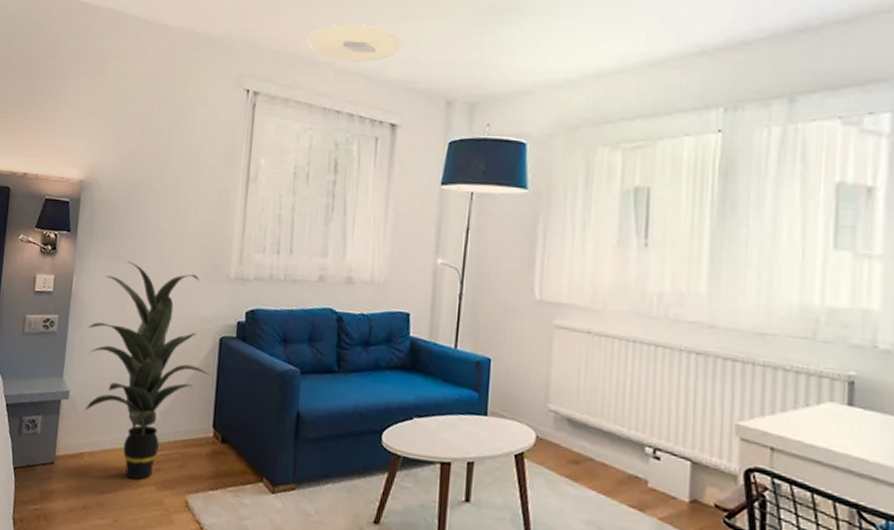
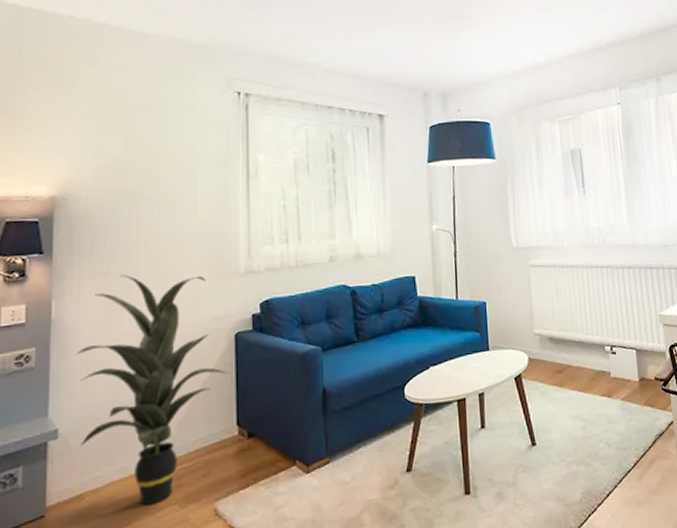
ceiling light: present [306,23,401,62] -> none [292,29,379,62]

